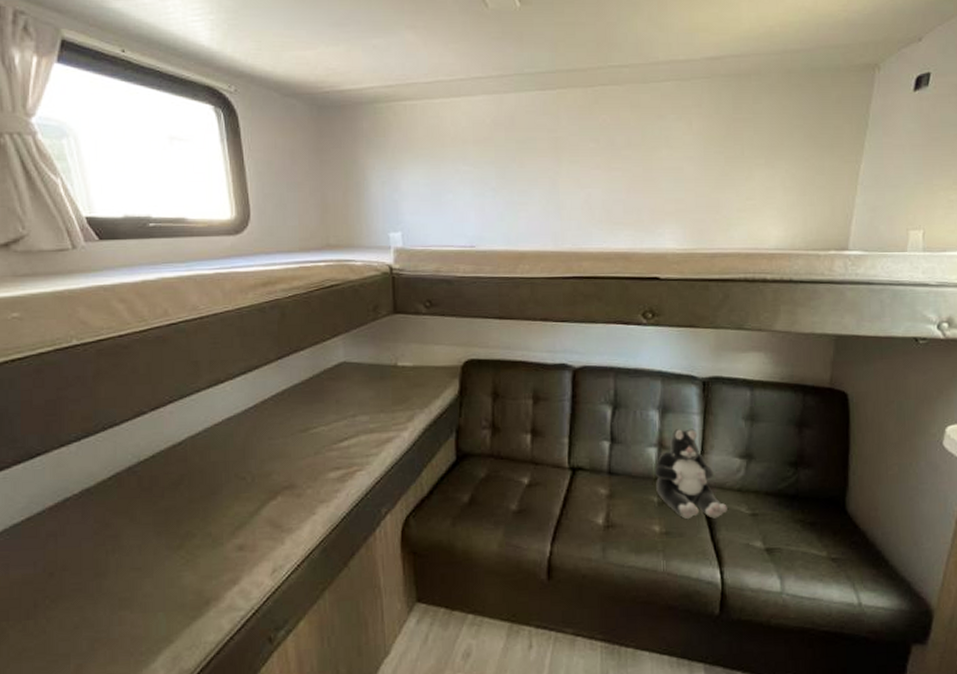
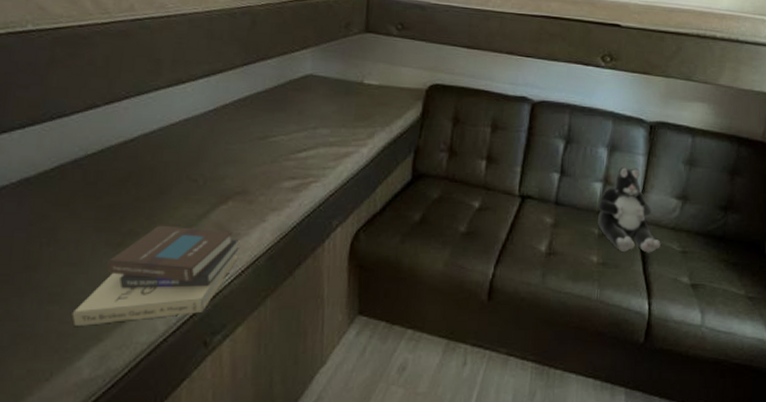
books: none [142,525,293,629] -> present [72,225,239,326]

